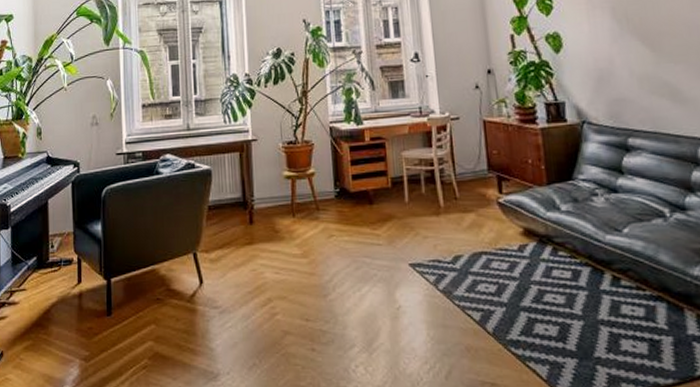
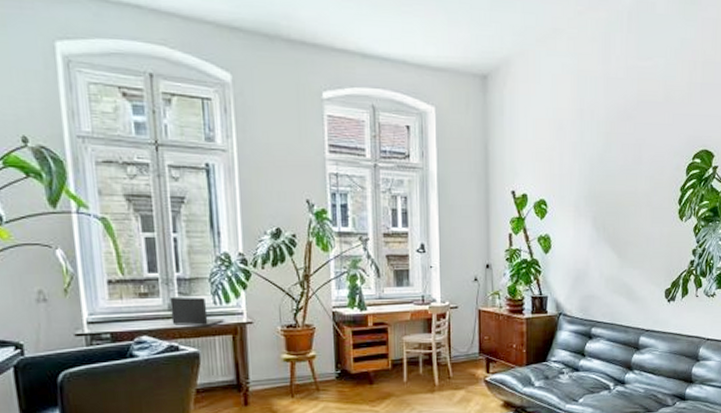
laptop computer: none [189,117,233,145] -> present [170,296,225,327]

